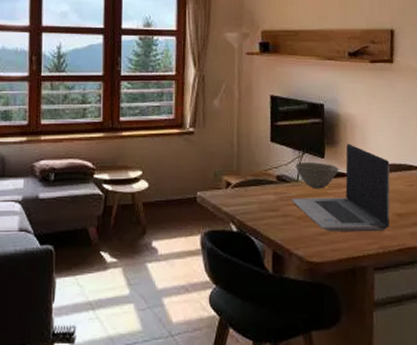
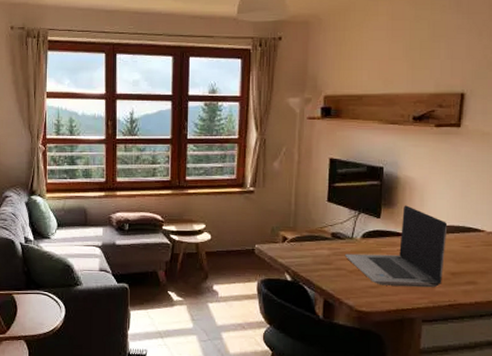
bowl: present [296,162,339,189] -> none [351,222,394,247]

